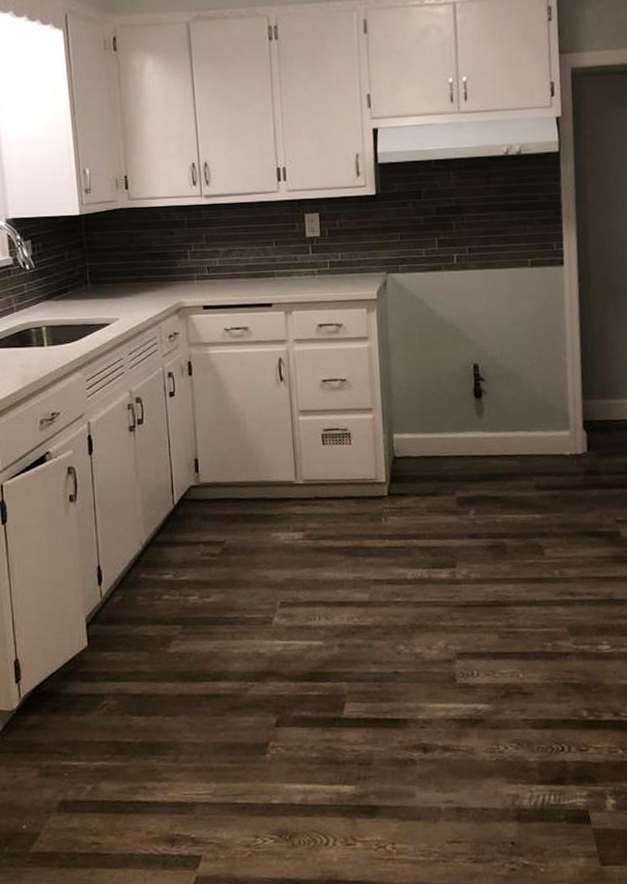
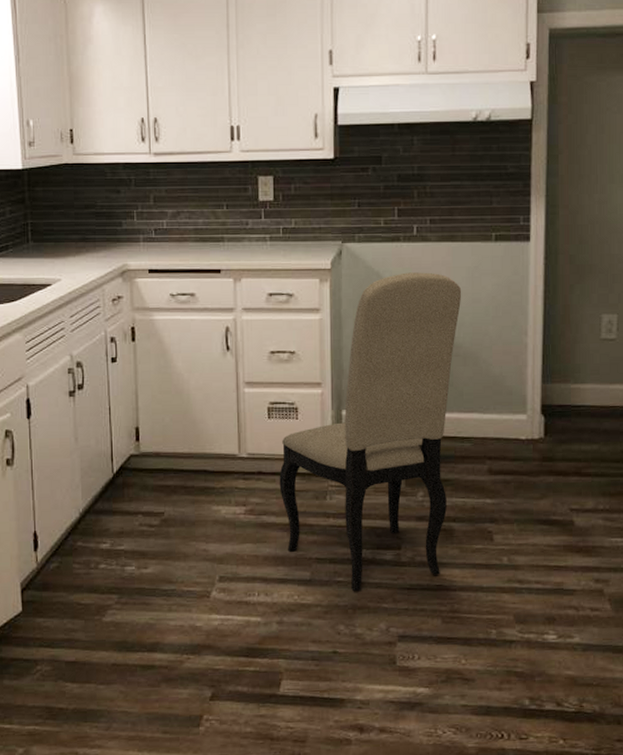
dining chair: none [335,298,503,611] -> present [279,272,462,592]

